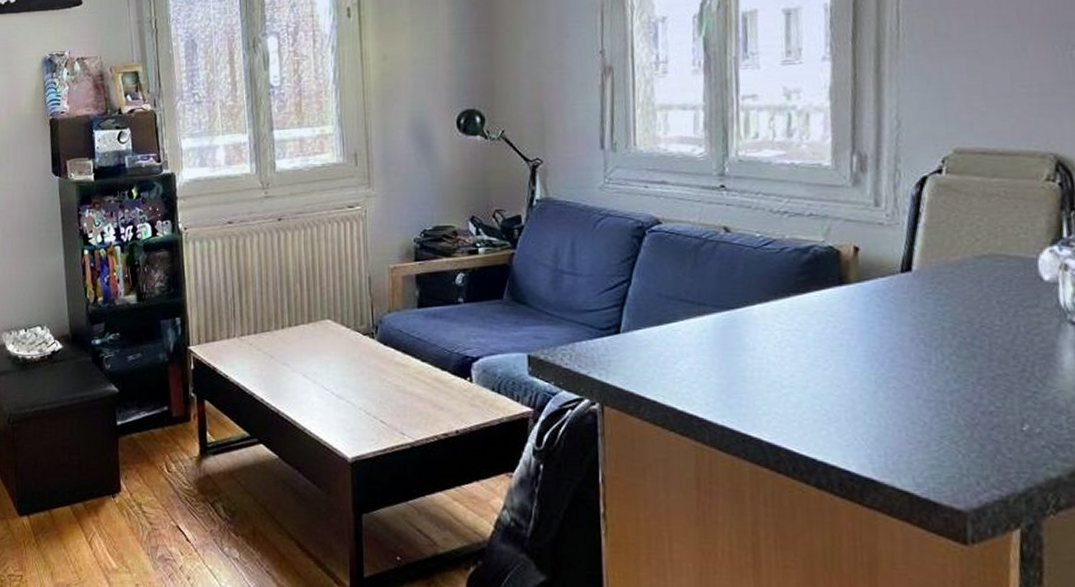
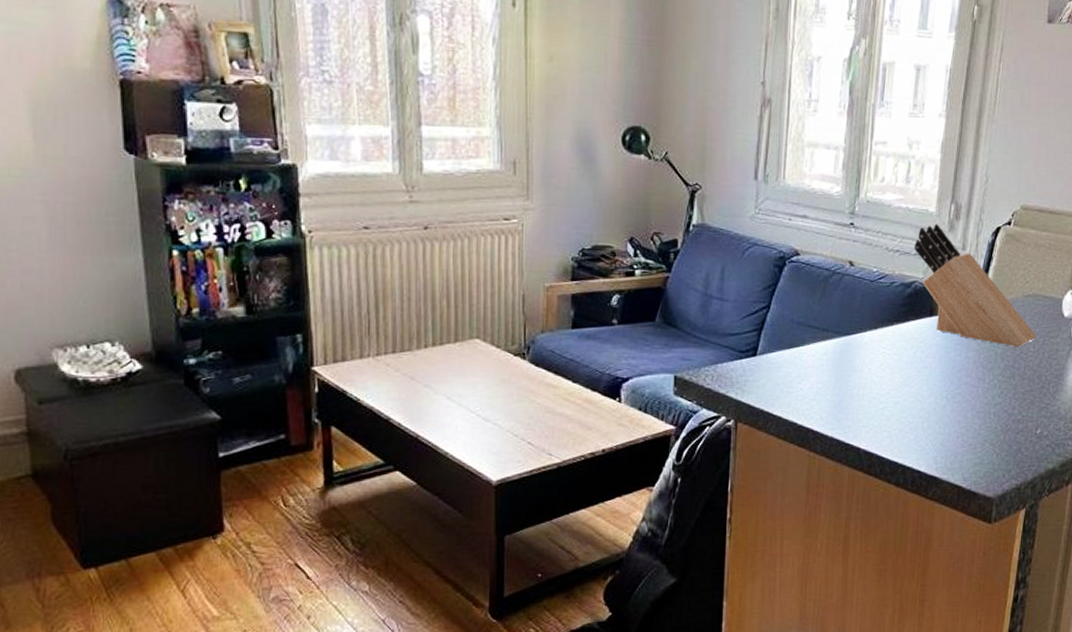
knife block: none [807,178,1003,321] -> present [914,223,1037,348]

